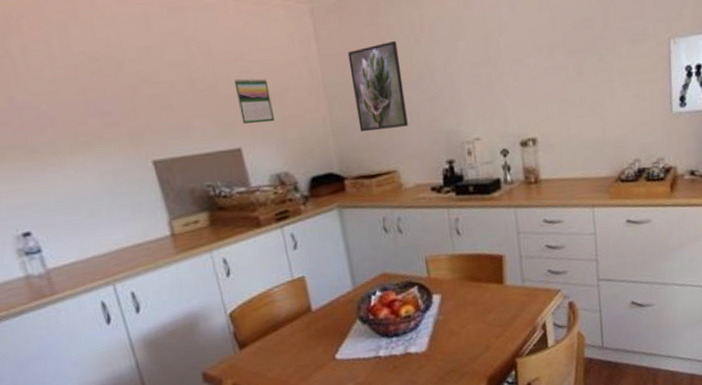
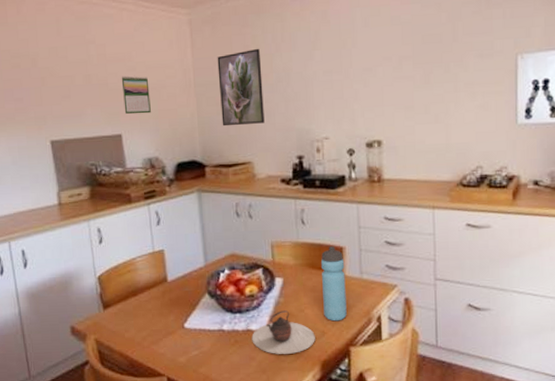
teapot: none [411,328,480,376] -> present [252,310,315,354]
water bottle: none [480,255,511,334] -> present [321,246,347,322]

